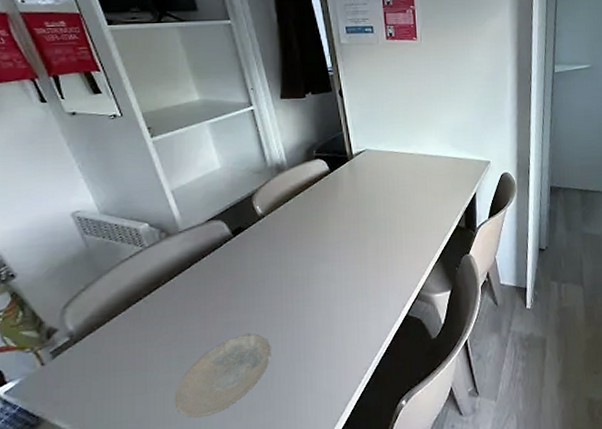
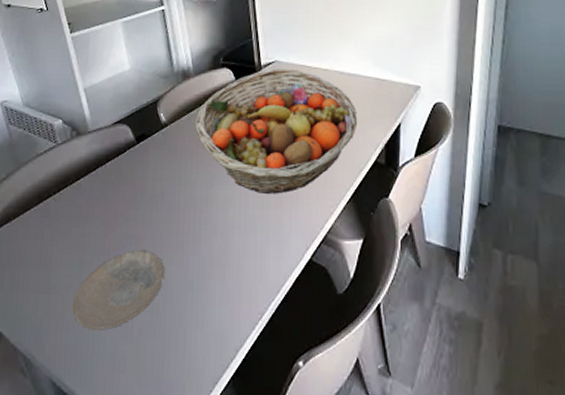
fruit basket: none [293,155,441,266] -> present [195,69,358,194]

